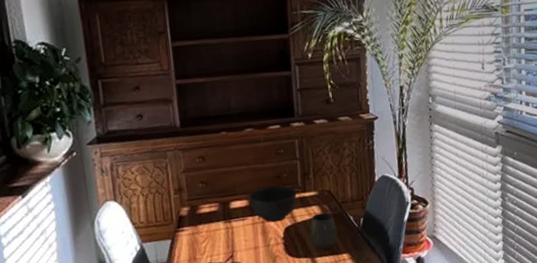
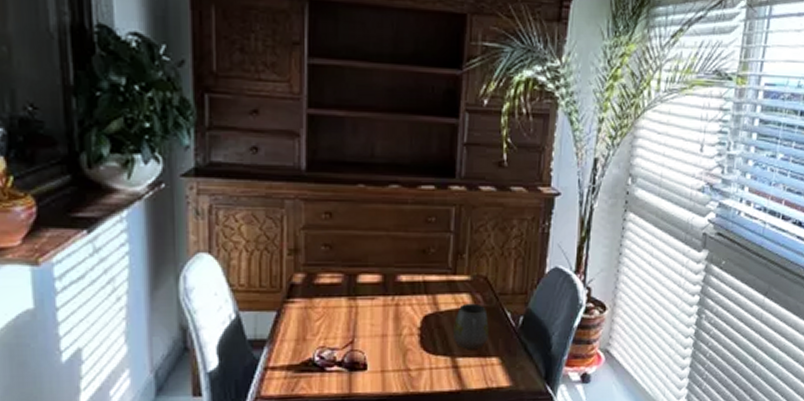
bowl: present [248,185,297,222] -> none [383,261,445,306]

